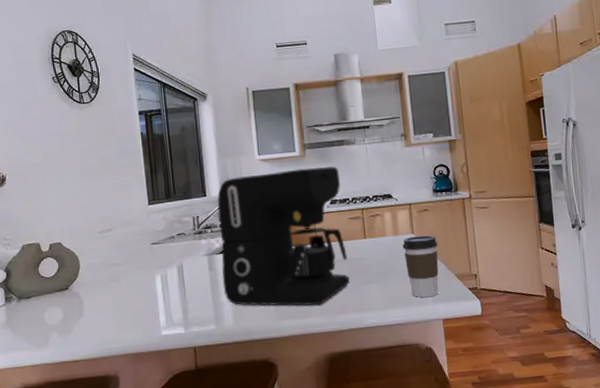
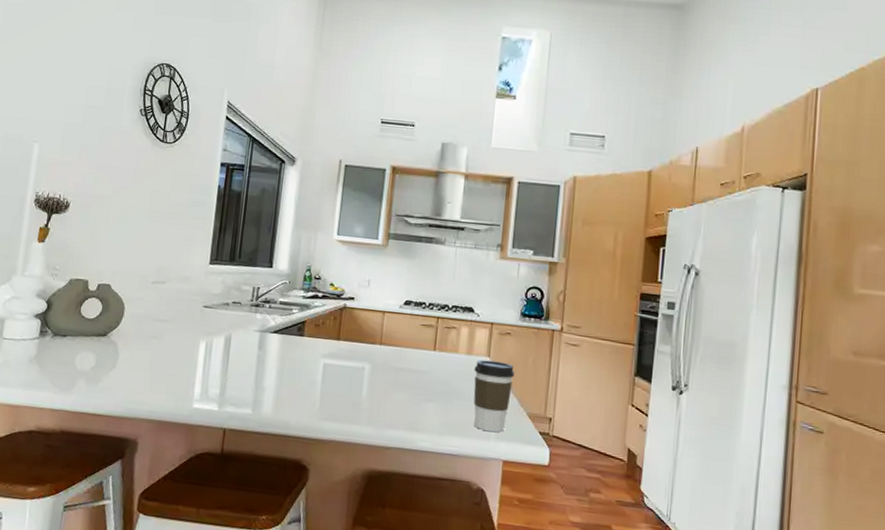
coffee maker: present [217,166,350,307] -> none [268,253,421,414]

